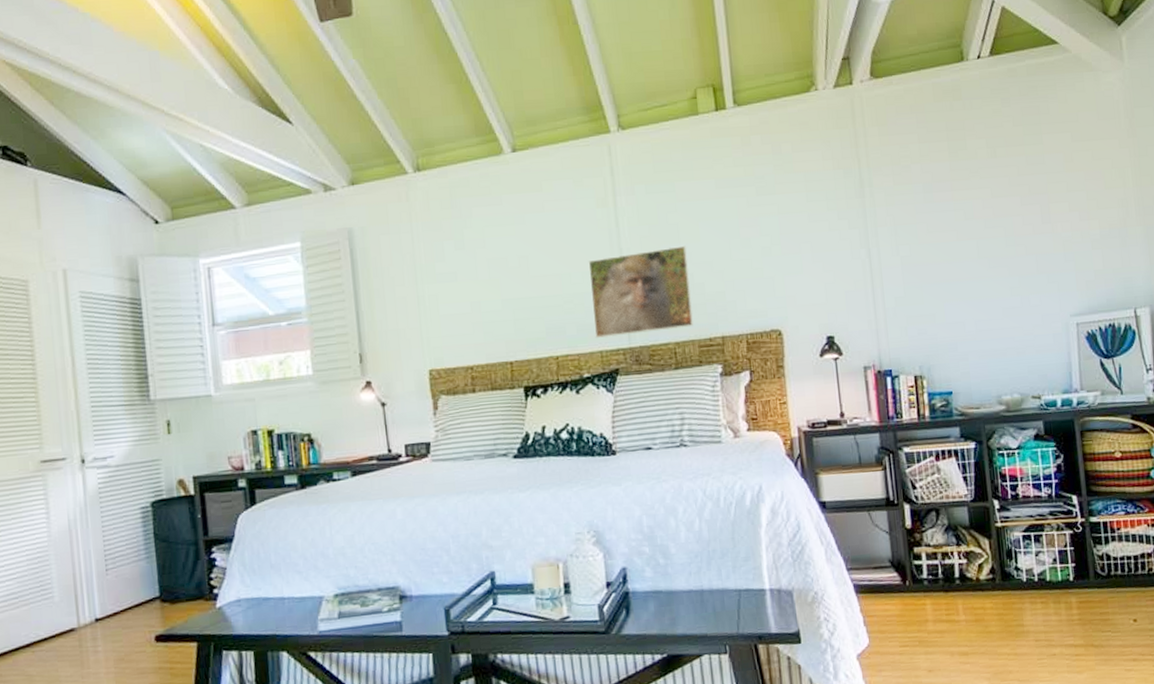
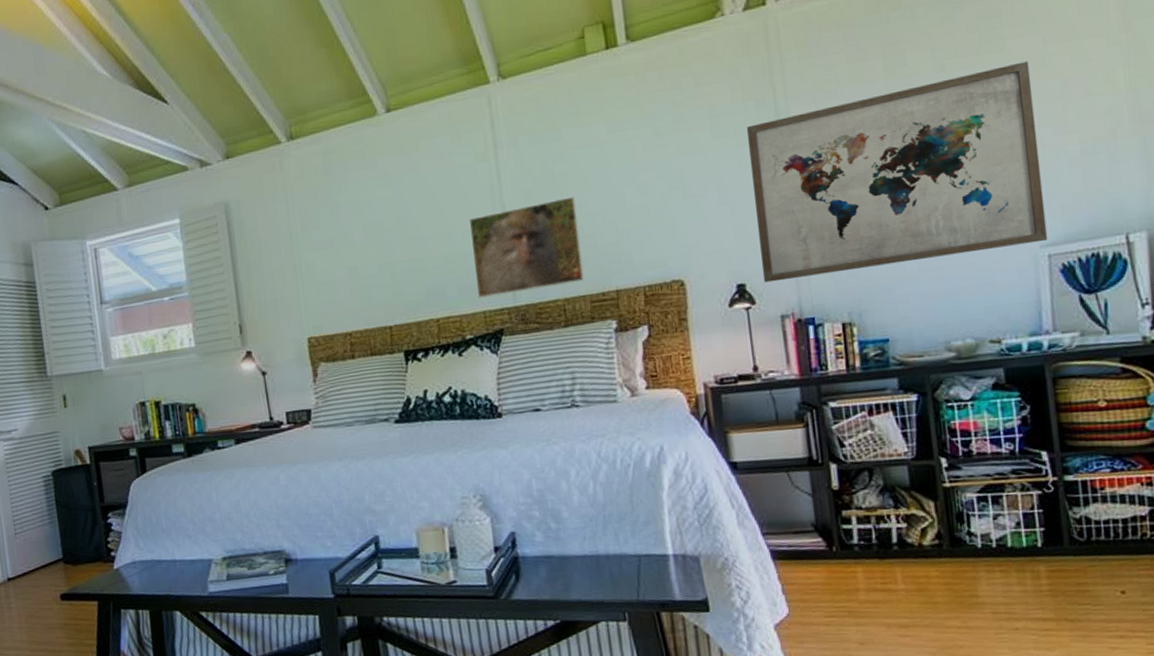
wall art: none [835,154,1076,336] -> present [746,61,1048,283]

